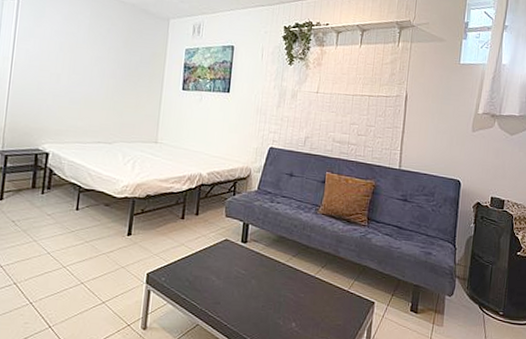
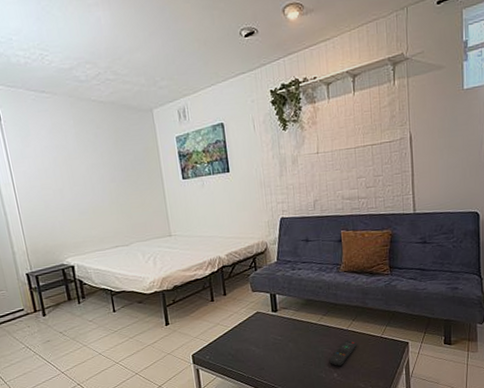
remote control: none [290,287,322,315] -> present [329,340,357,366]

